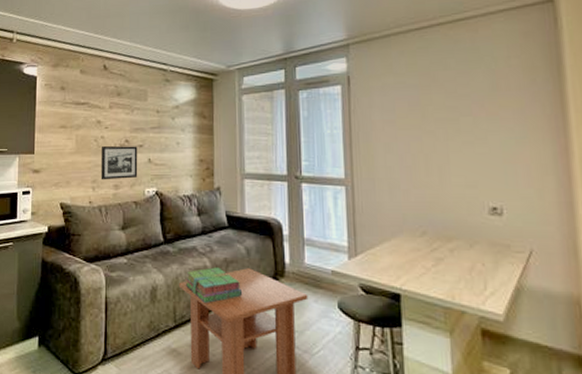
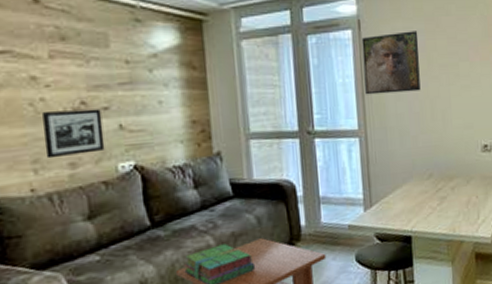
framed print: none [351,85,413,146] -> present [361,31,421,95]

